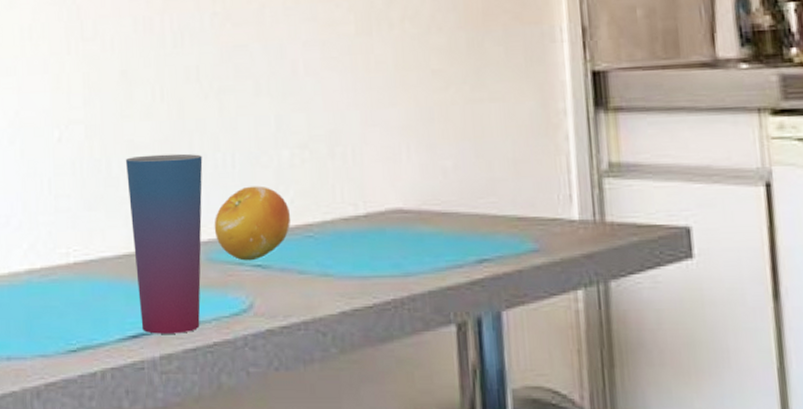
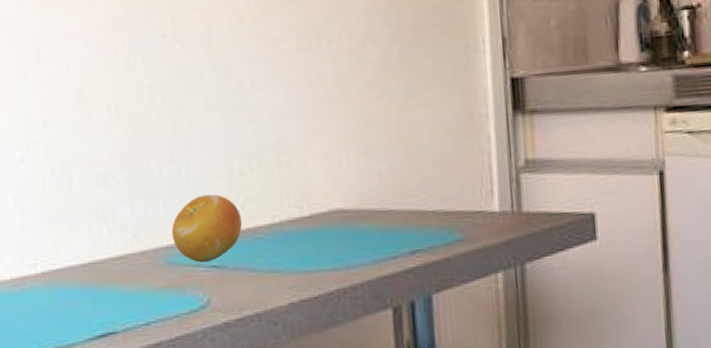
cup: present [126,153,203,334] -> none [86,167,163,333]

